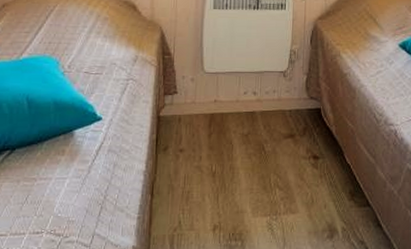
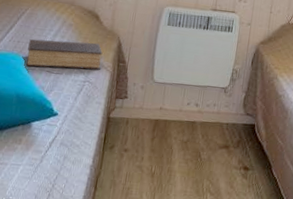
book: none [61,36,145,69] -> present [26,39,103,70]

